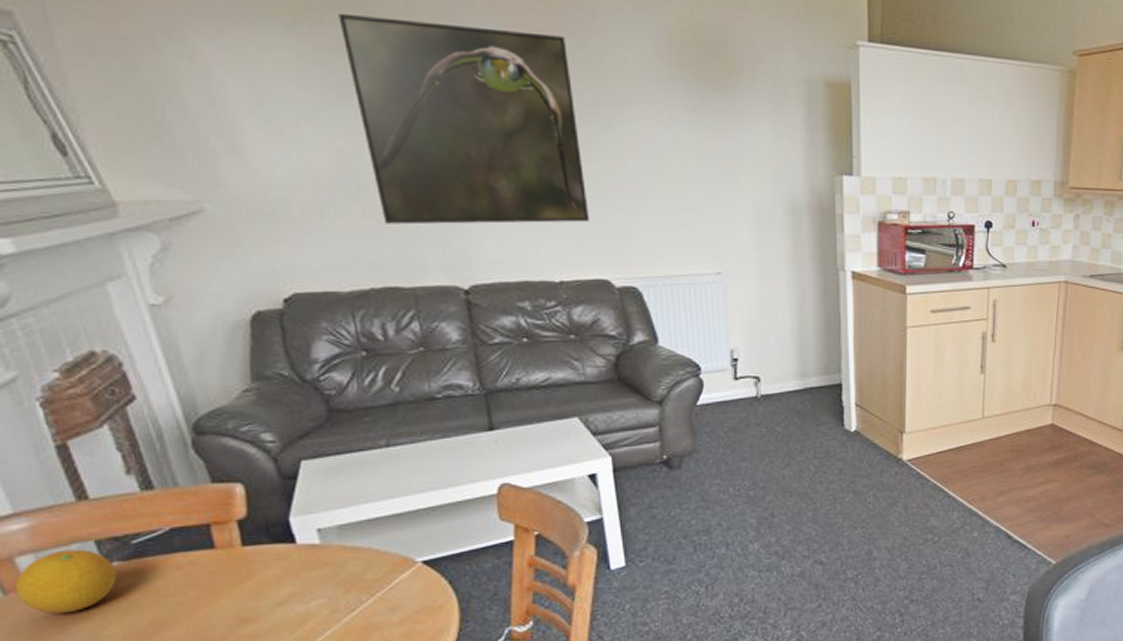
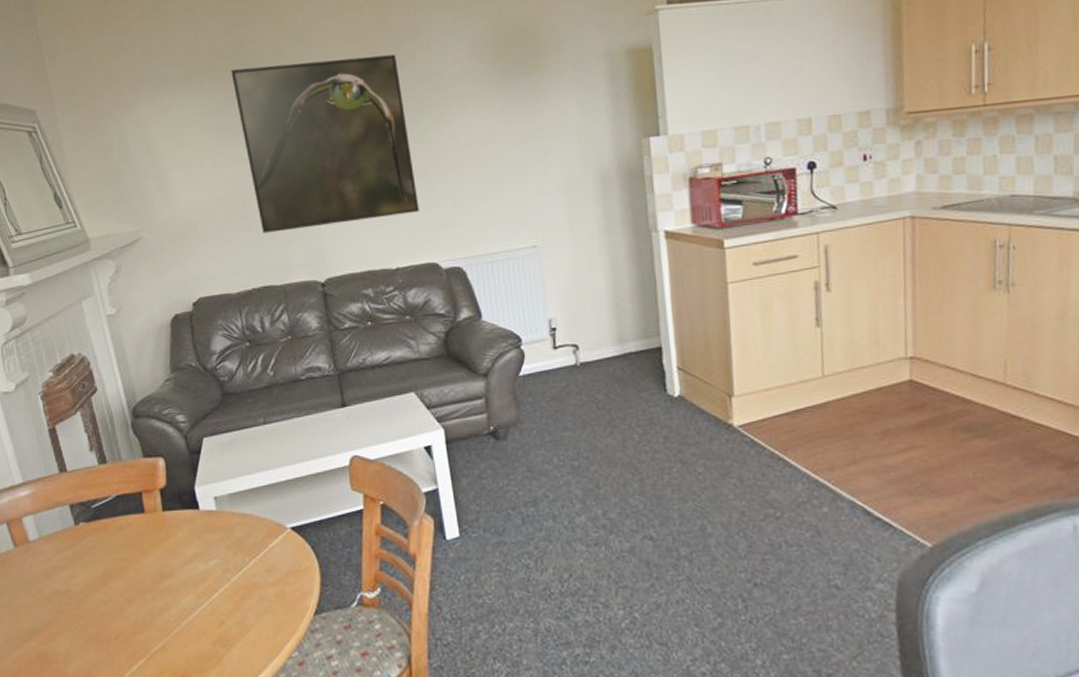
fruit: present [15,549,117,614] -> none [22,512,82,564]

